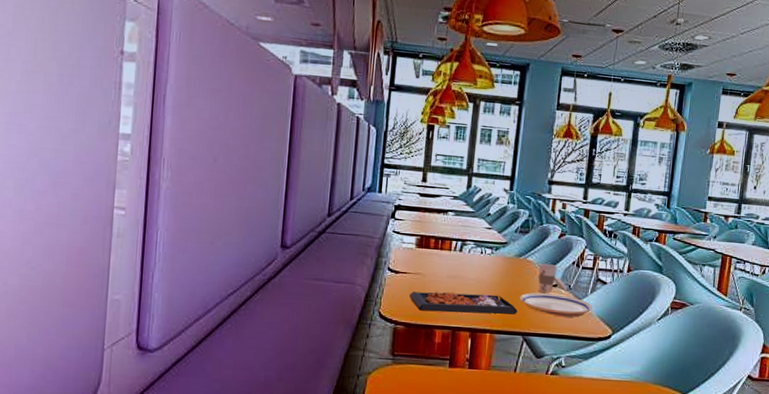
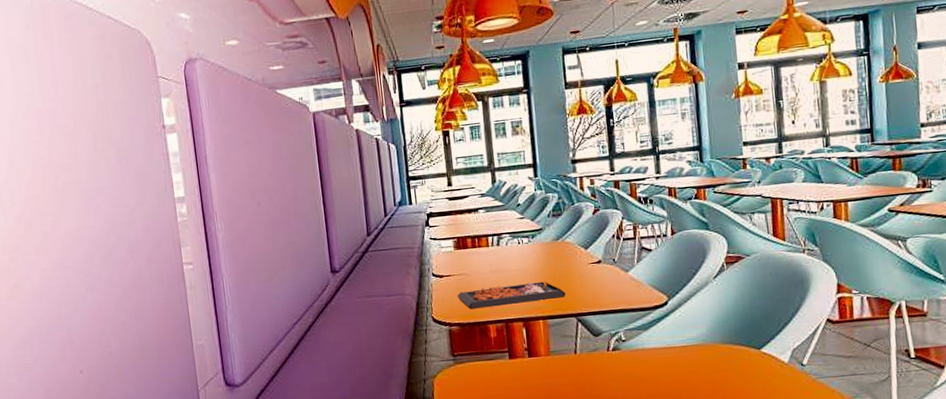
plate: present [520,292,594,318] -> none [565,269,643,293]
cup: present [537,262,568,294] -> none [577,241,613,271]

